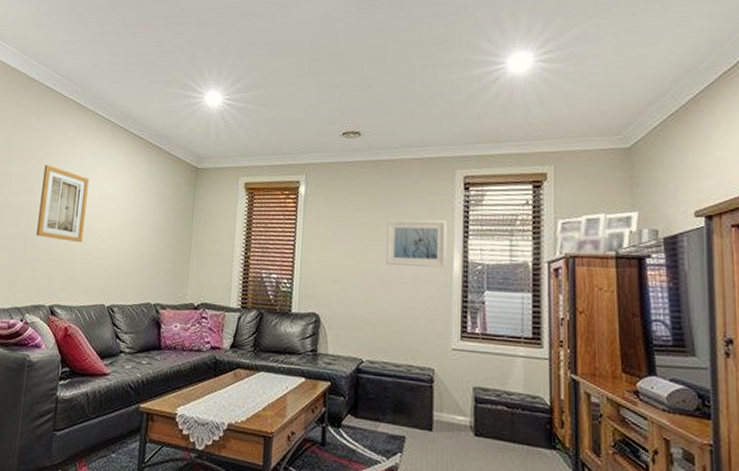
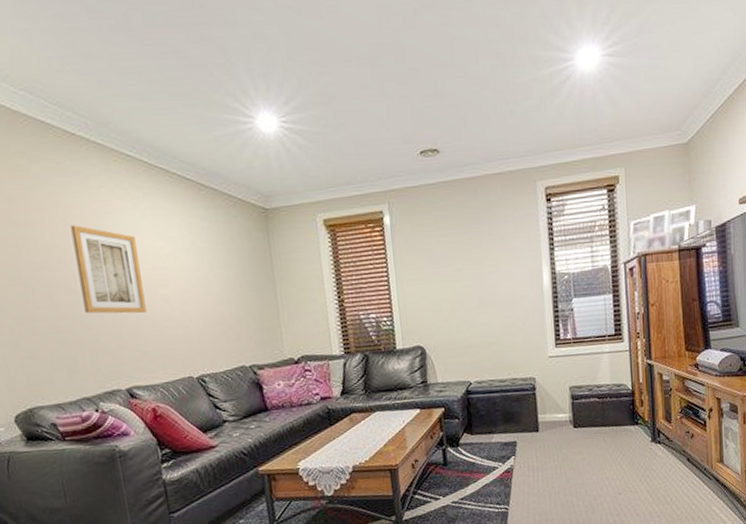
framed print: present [386,219,447,268] -> none [478,234,537,287]

